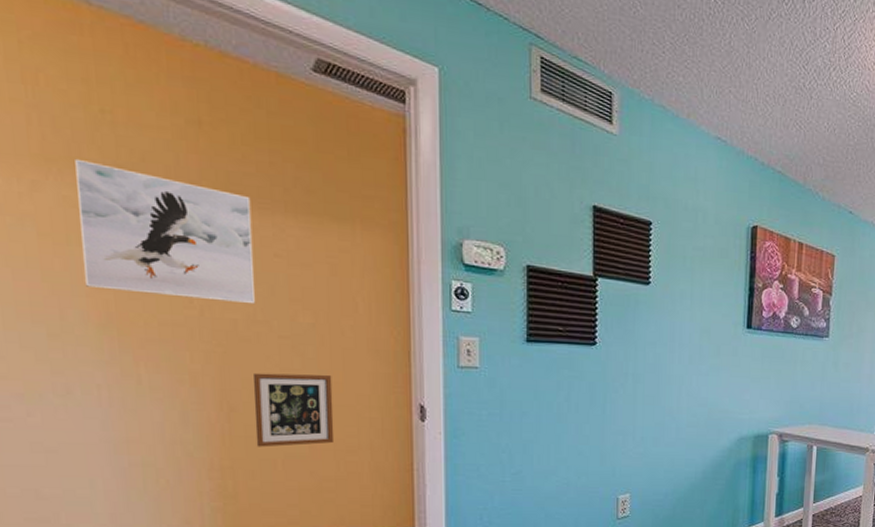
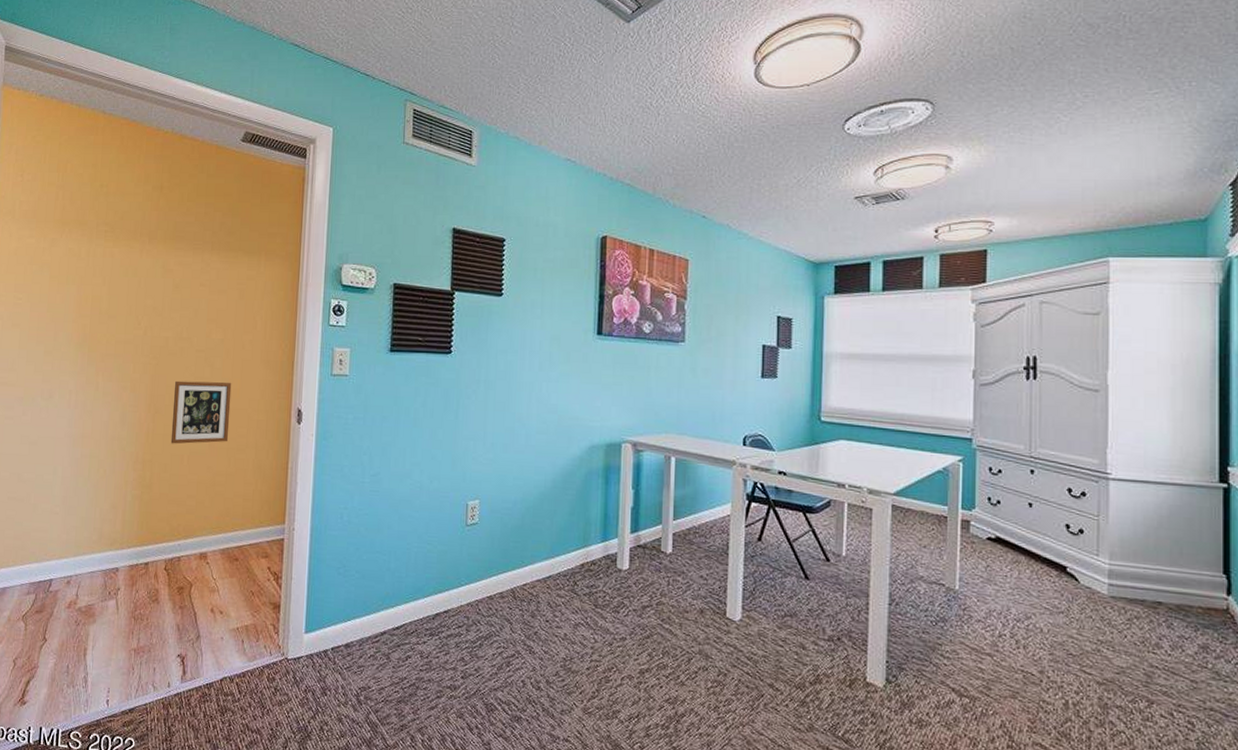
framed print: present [75,158,255,305] -> none [73,221,189,325]

